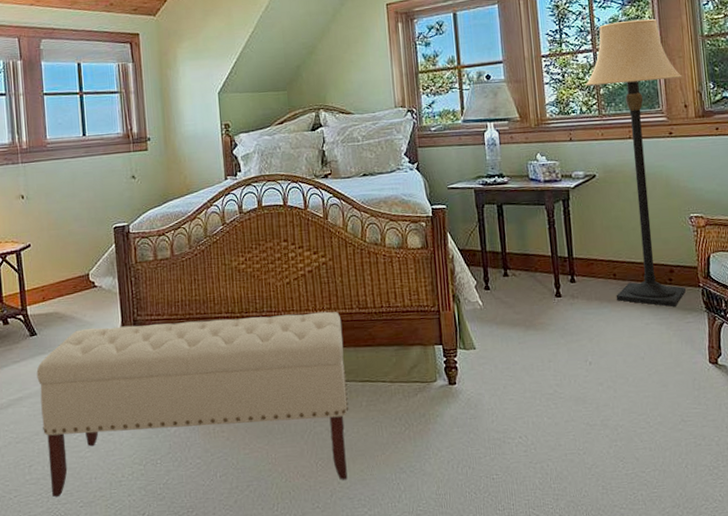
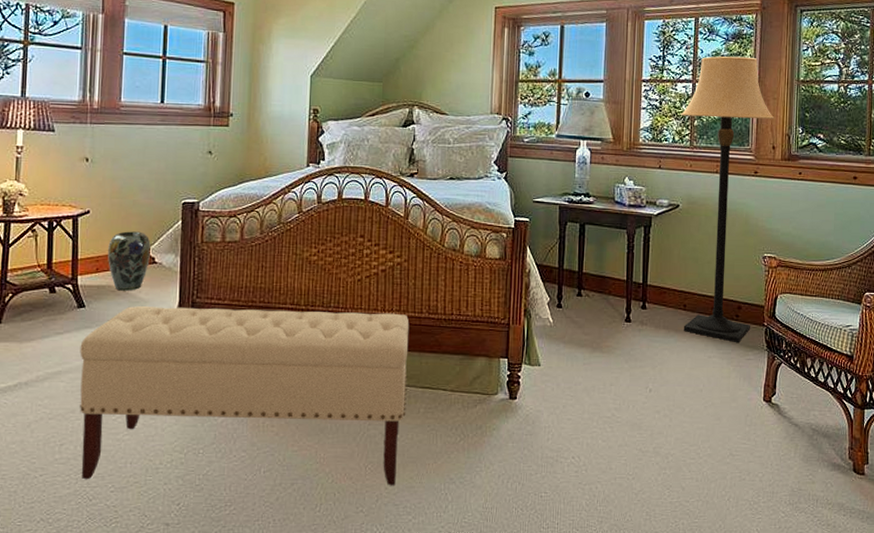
vase: none [51,258,91,316] -> present [108,231,152,291]

